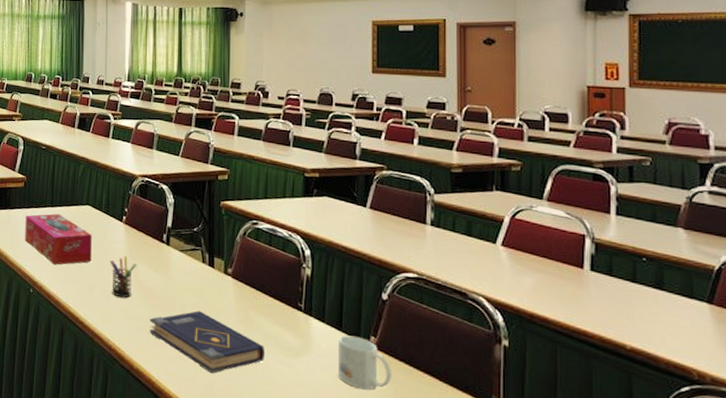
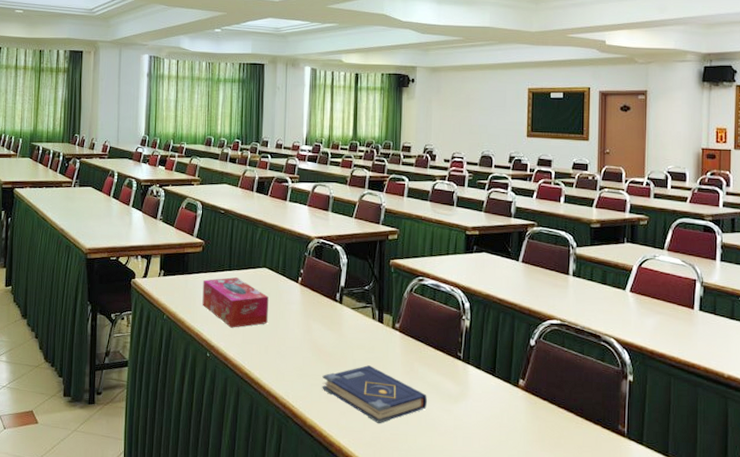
pen holder: present [110,256,137,298] -> none [285,316,312,357]
mug: present [339,335,392,390] -> none [491,380,537,428]

